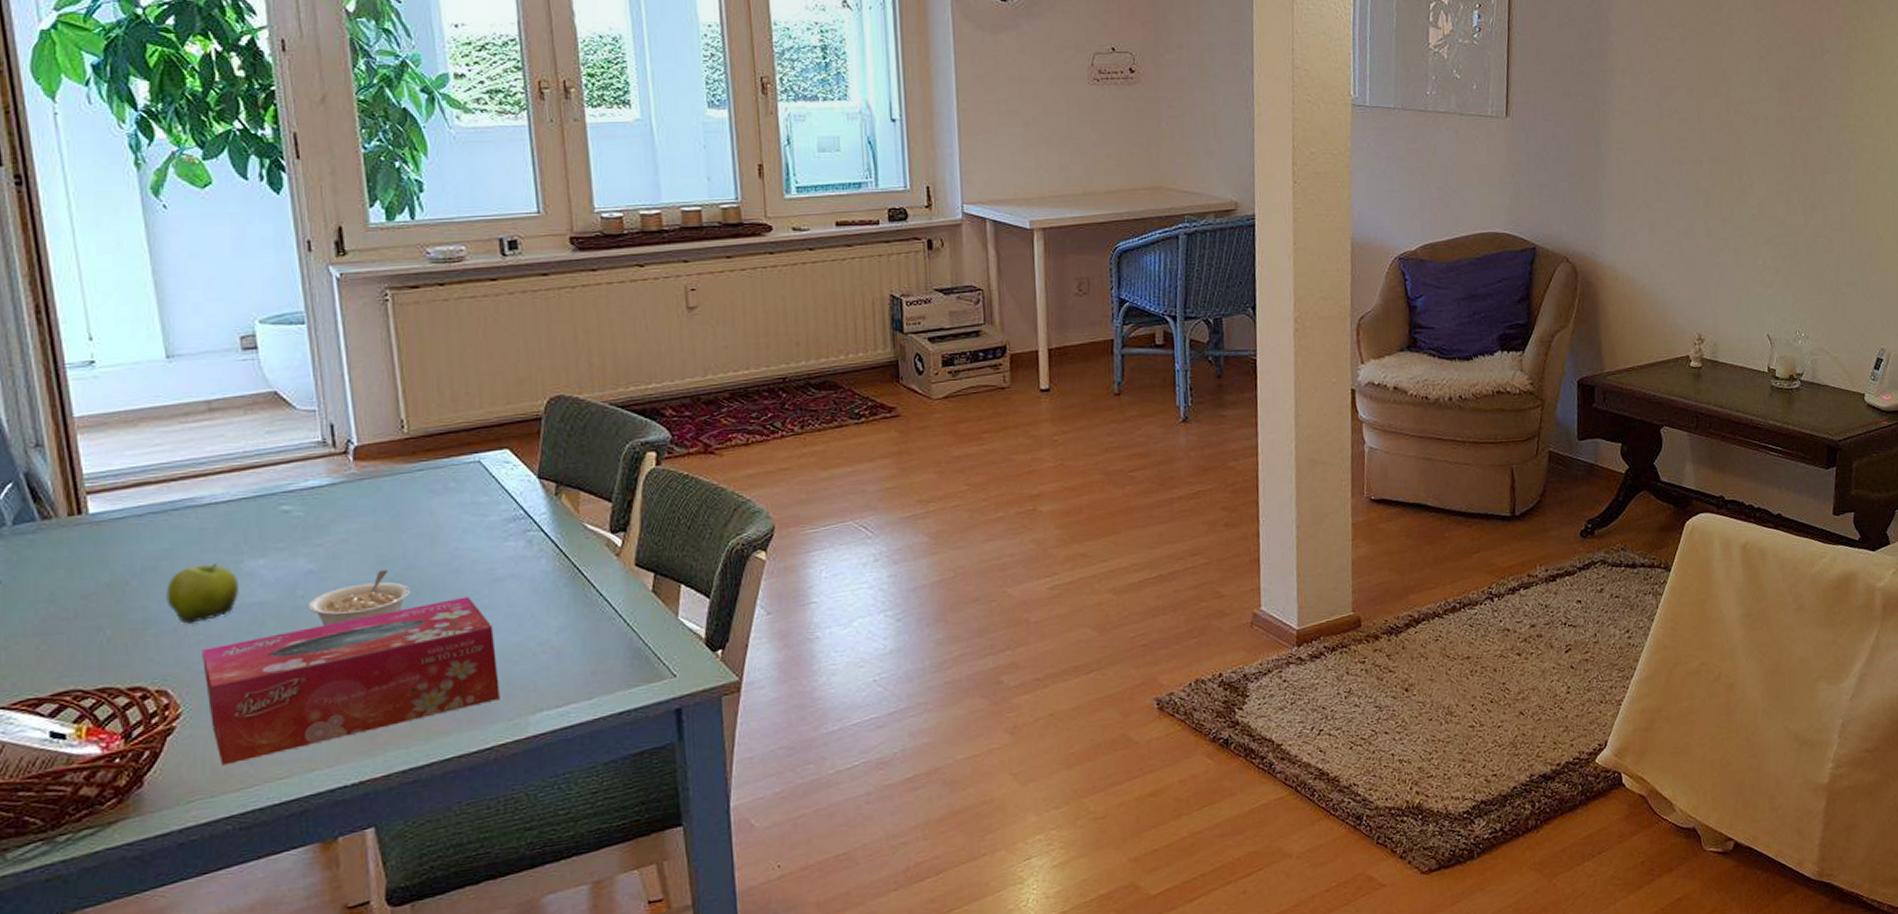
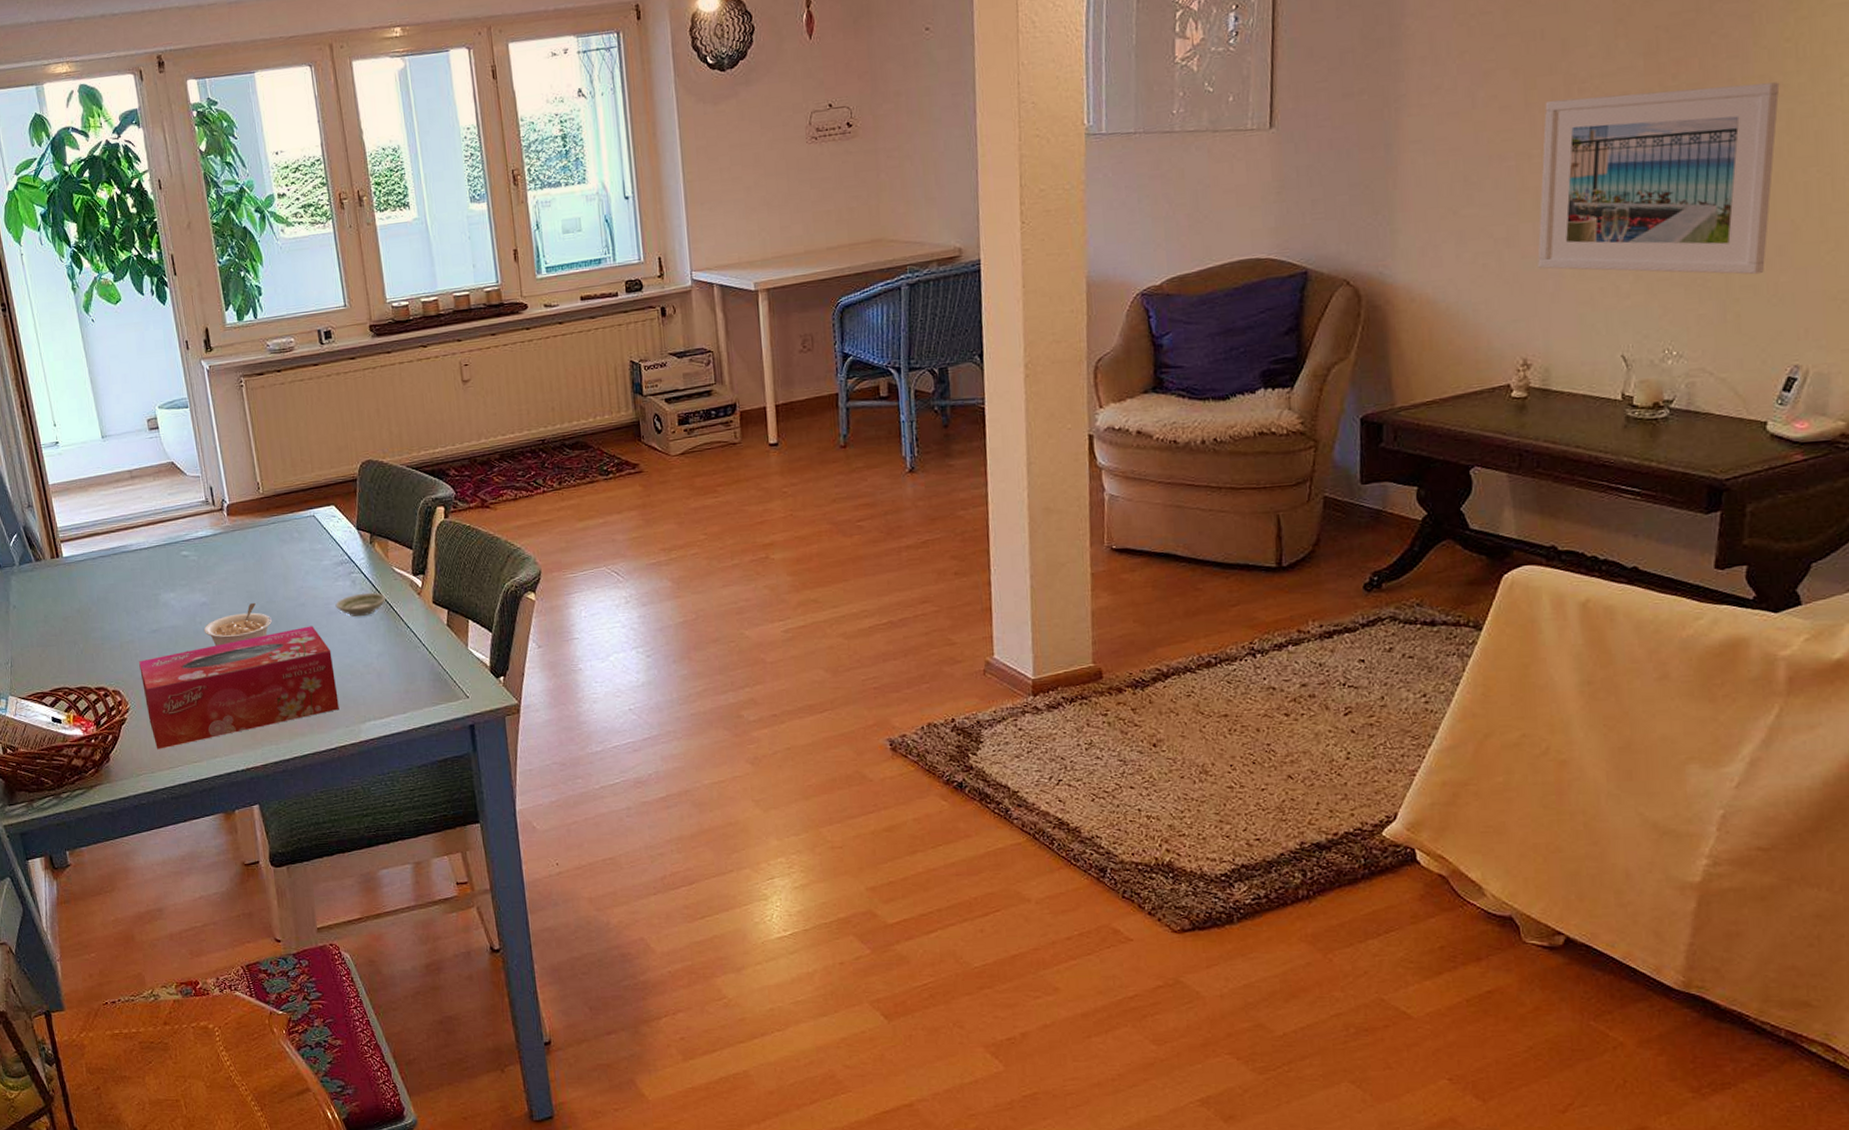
fruit: present [166,563,239,624] -> none [113,596,159,641]
saucer: none [502,554,573,585] -> present [335,592,387,617]
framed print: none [1708,117,1867,274] -> present [1538,82,1780,275]

